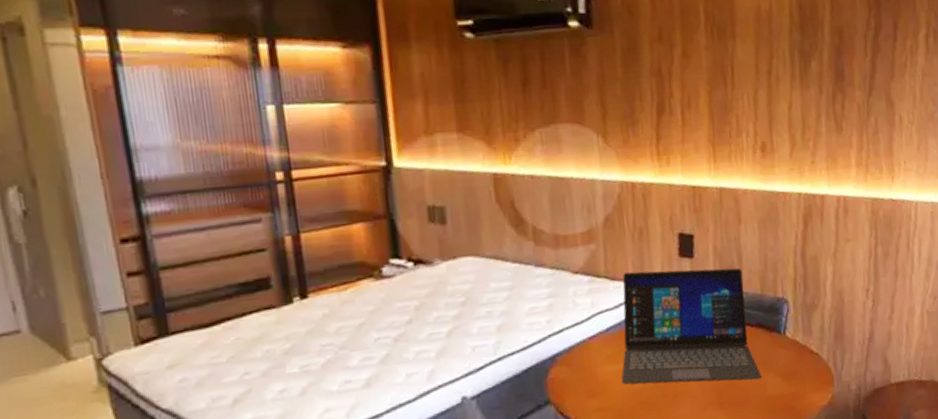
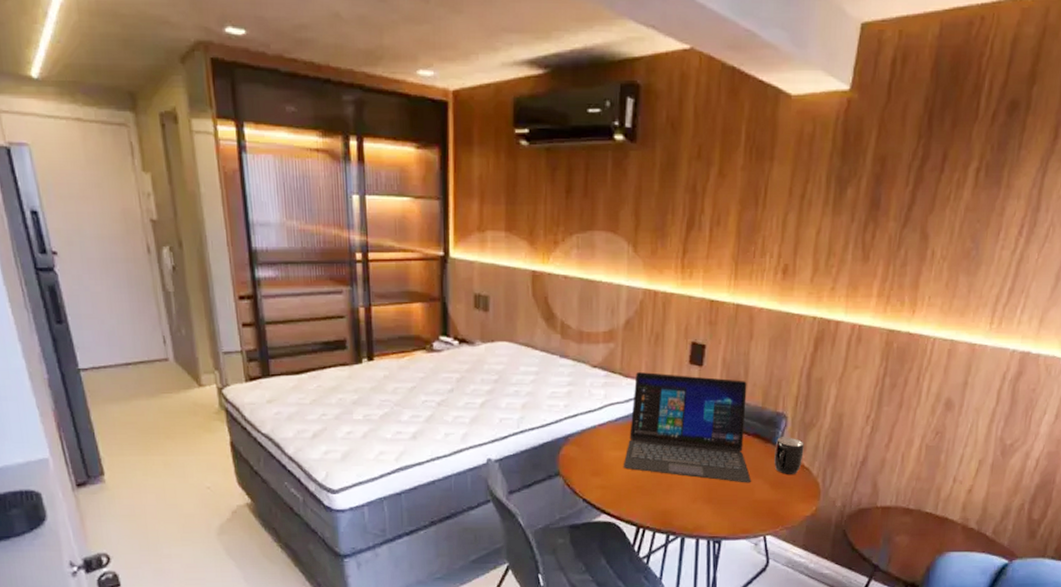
mug: none [780,322,811,364] -> present [774,437,804,475]

